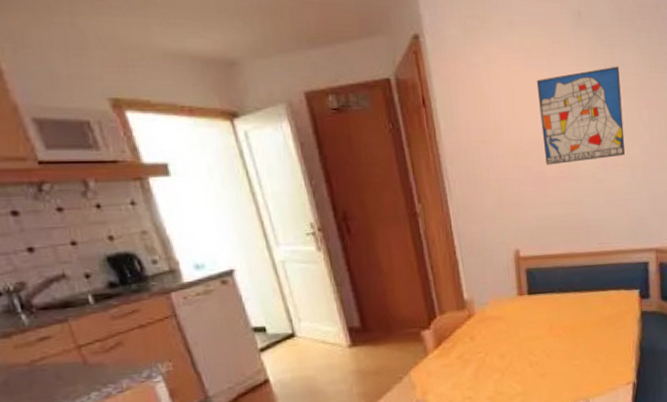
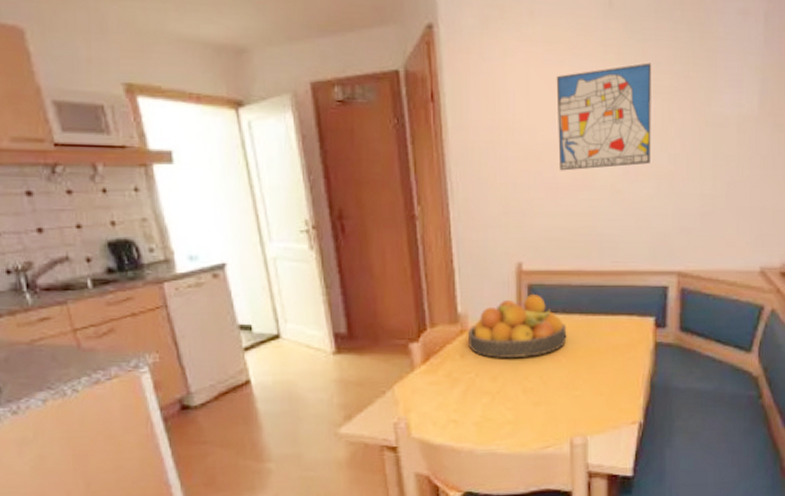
fruit bowl: none [474,276,565,338] -> present [467,293,567,358]

